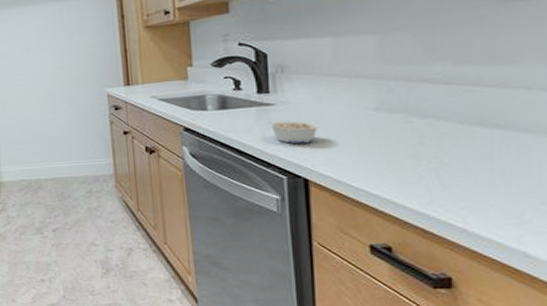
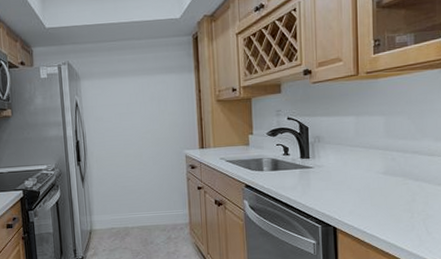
legume: present [268,119,321,144] -> none [308,179,346,200]

